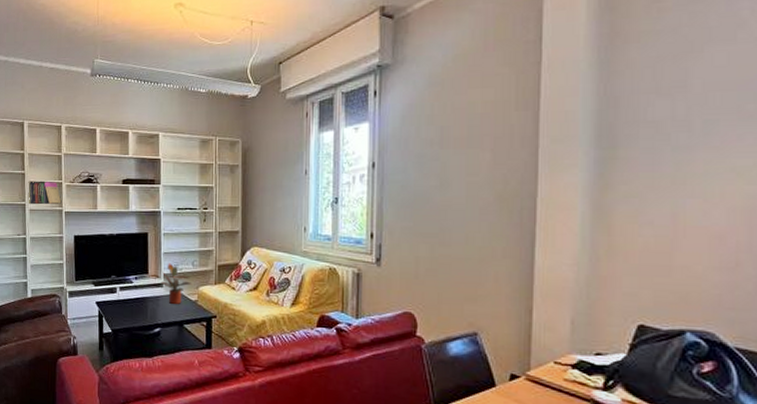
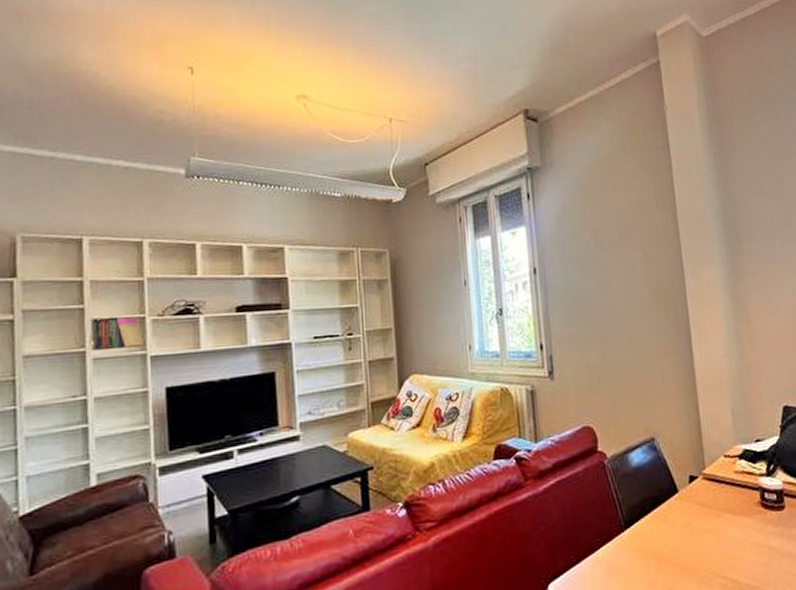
potted plant: present [161,263,193,304] -> none [297,407,339,461]

